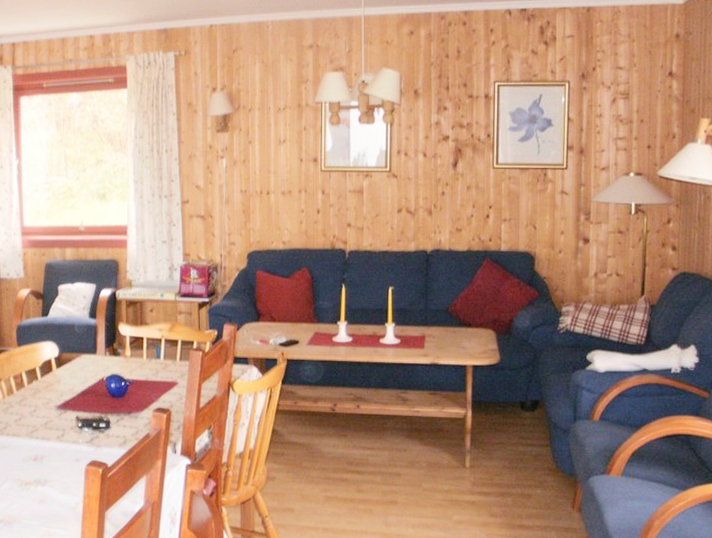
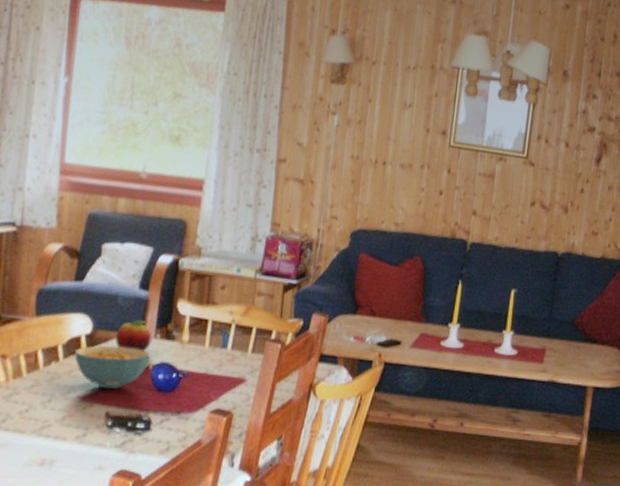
cereal bowl: none [49,364,103,399] -> present [74,345,150,389]
fruit: none [76,343,103,368] -> present [115,320,152,352]

